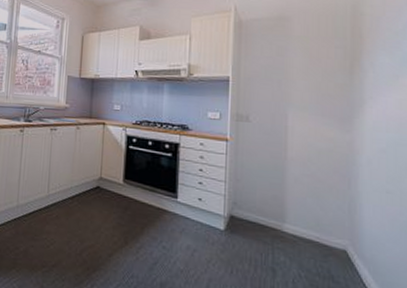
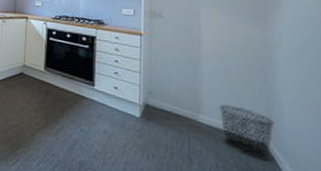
waste bin: none [303,211,356,268] -> present [219,104,275,161]

